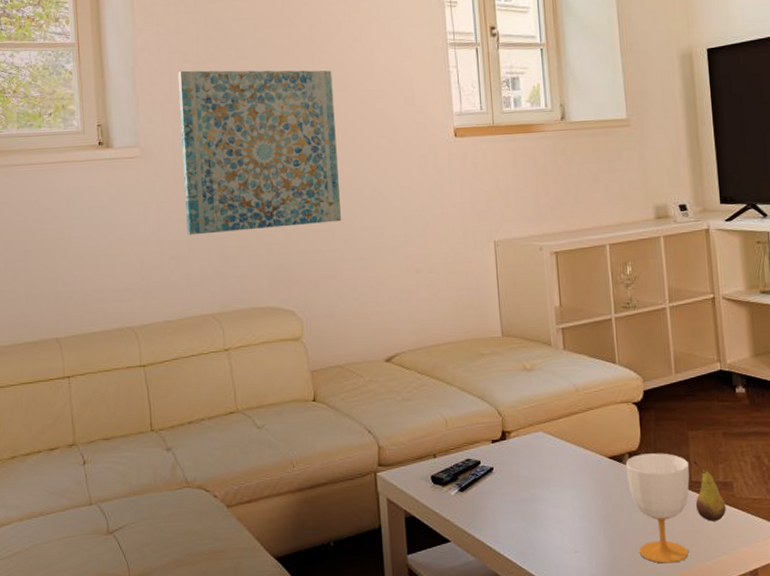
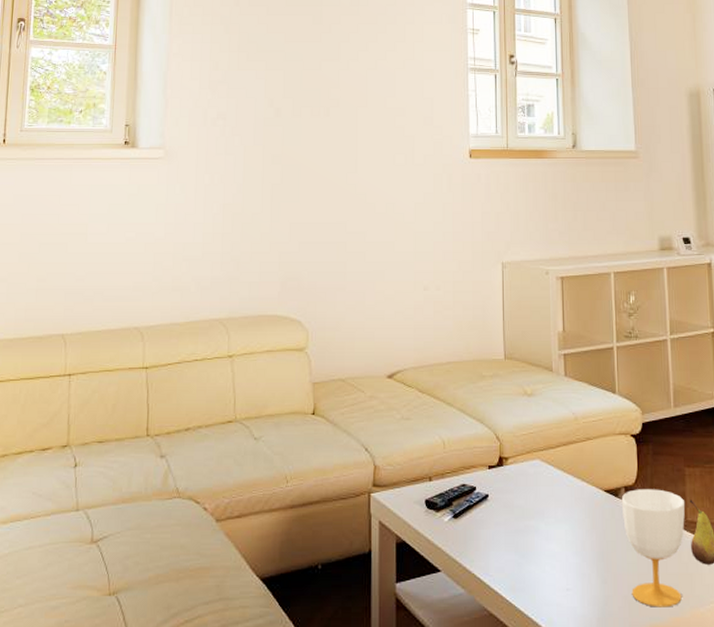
wall art: present [177,70,341,235] -> none [202,78,356,238]

